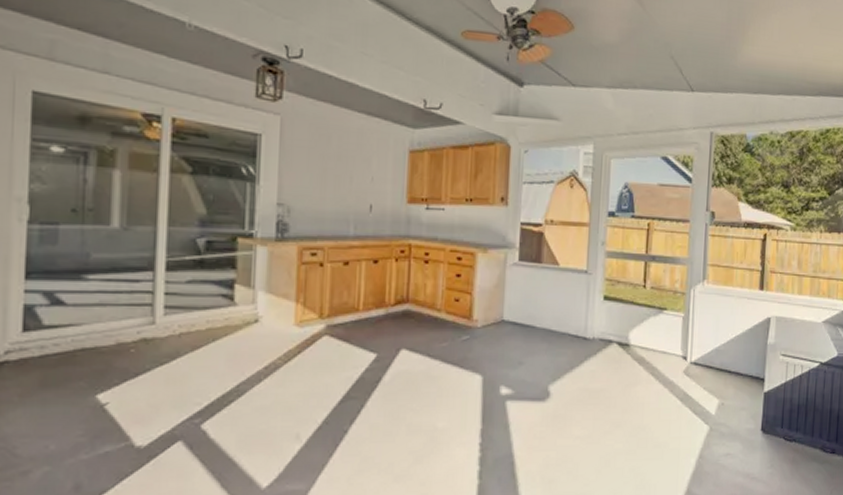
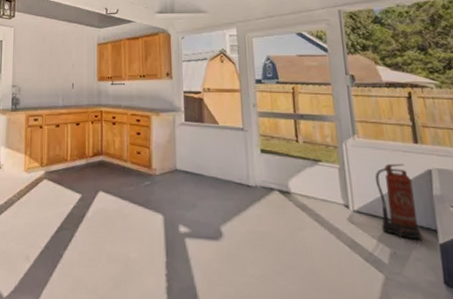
fire extinguisher: none [715,311,751,390] -> present [375,163,424,240]

